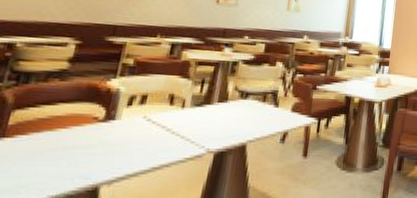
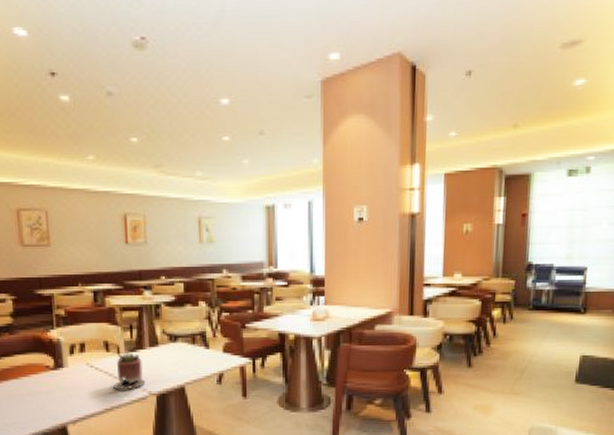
succulent planter: none [168,107,207,147] -> present [113,352,146,390]

